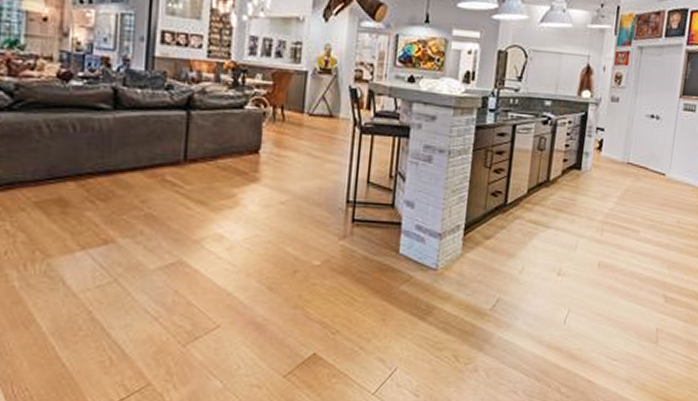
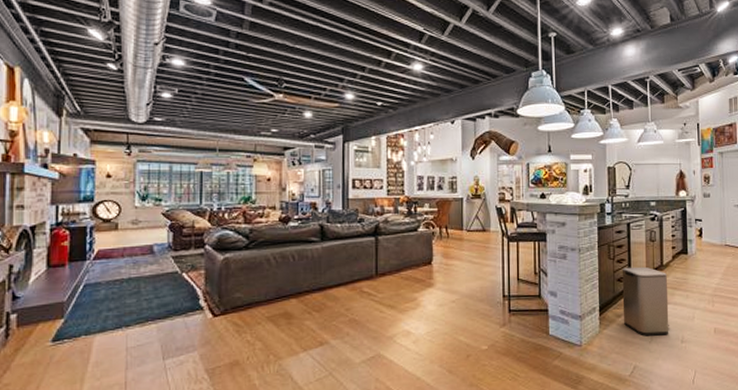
pedal bin: none [491,179,552,265] -> present [622,266,669,336]

